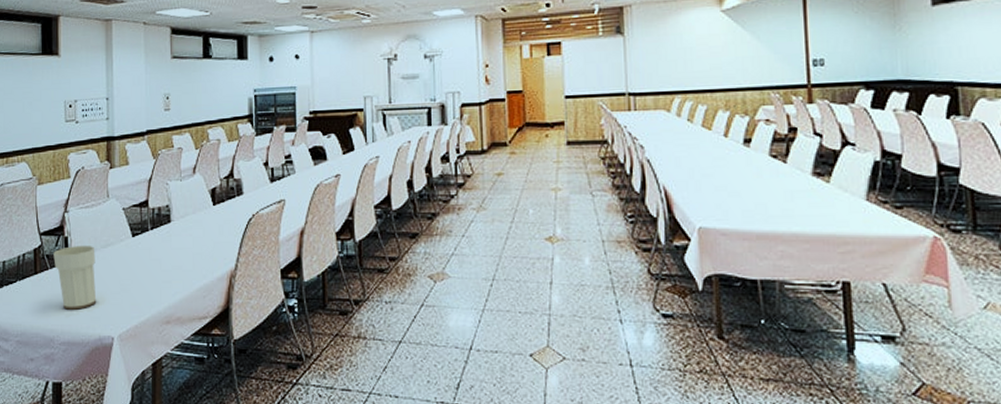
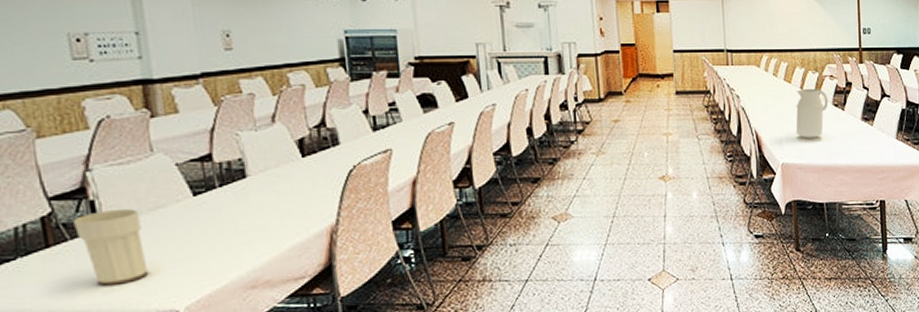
water jug: none [718,136,764,203] -> present [796,88,829,143]

